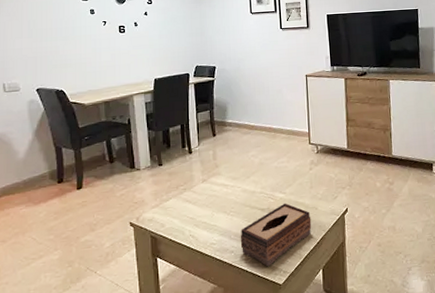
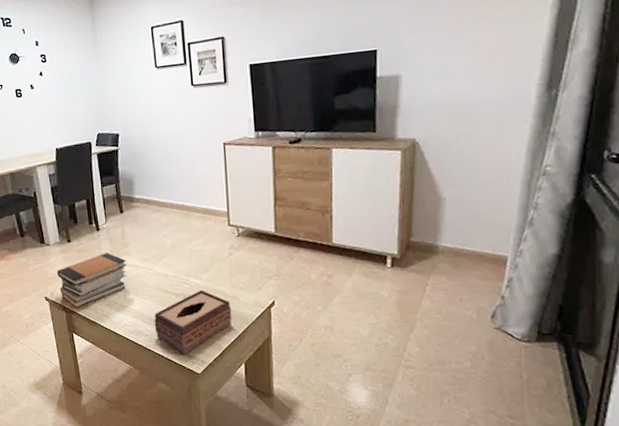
book stack: none [145,174,216,232] -> present [56,253,127,308]

